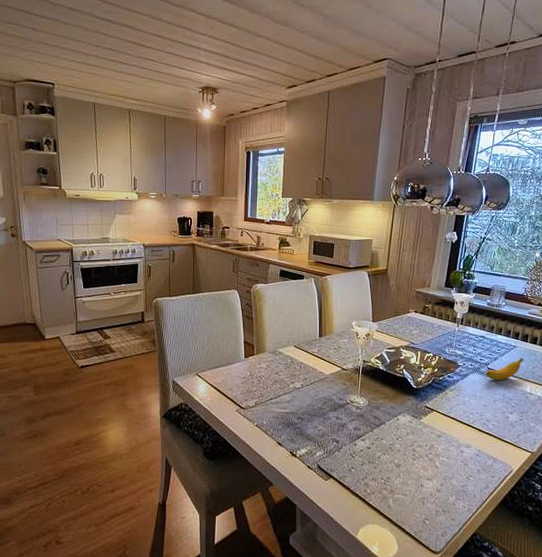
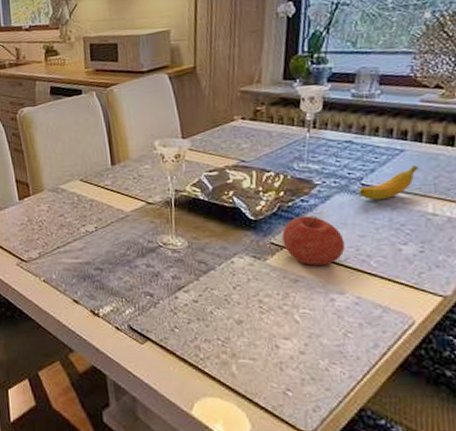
fruit: none [433,388,474,425] -> present [282,216,345,266]

